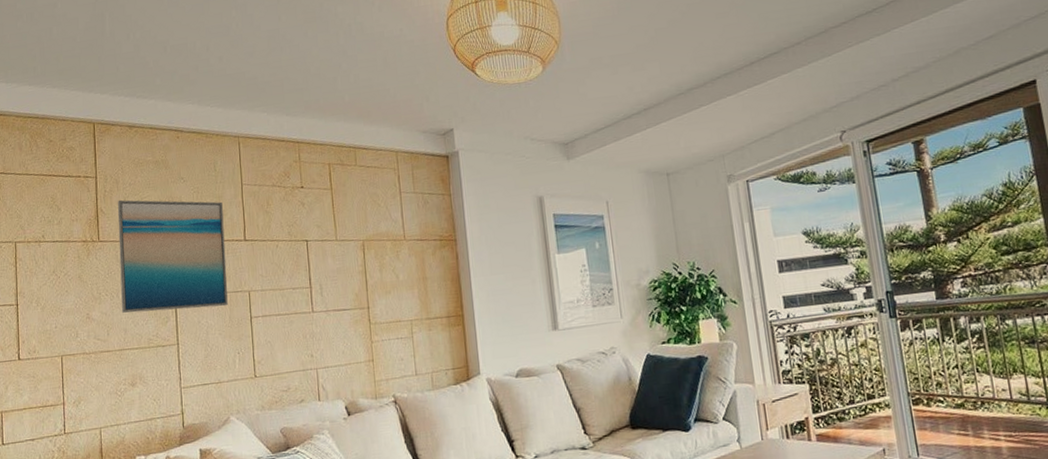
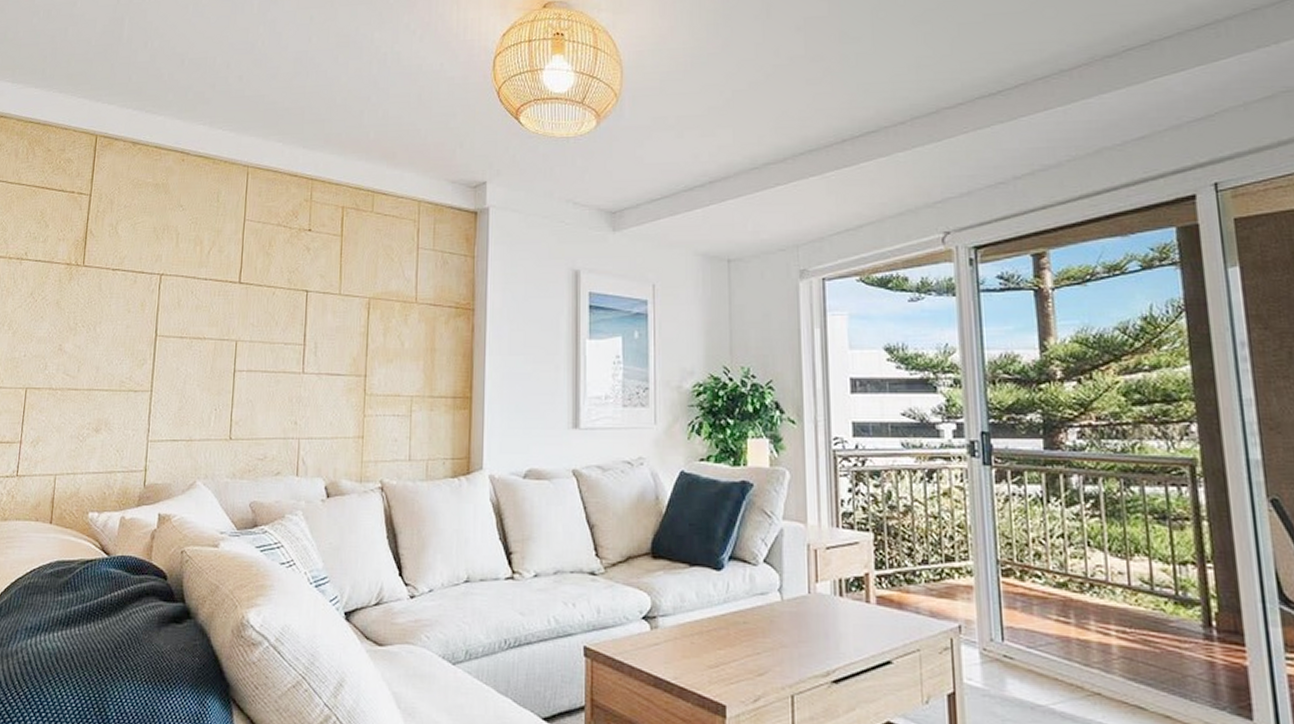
wall art: present [117,200,228,313] -> none [96,222,221,355]

